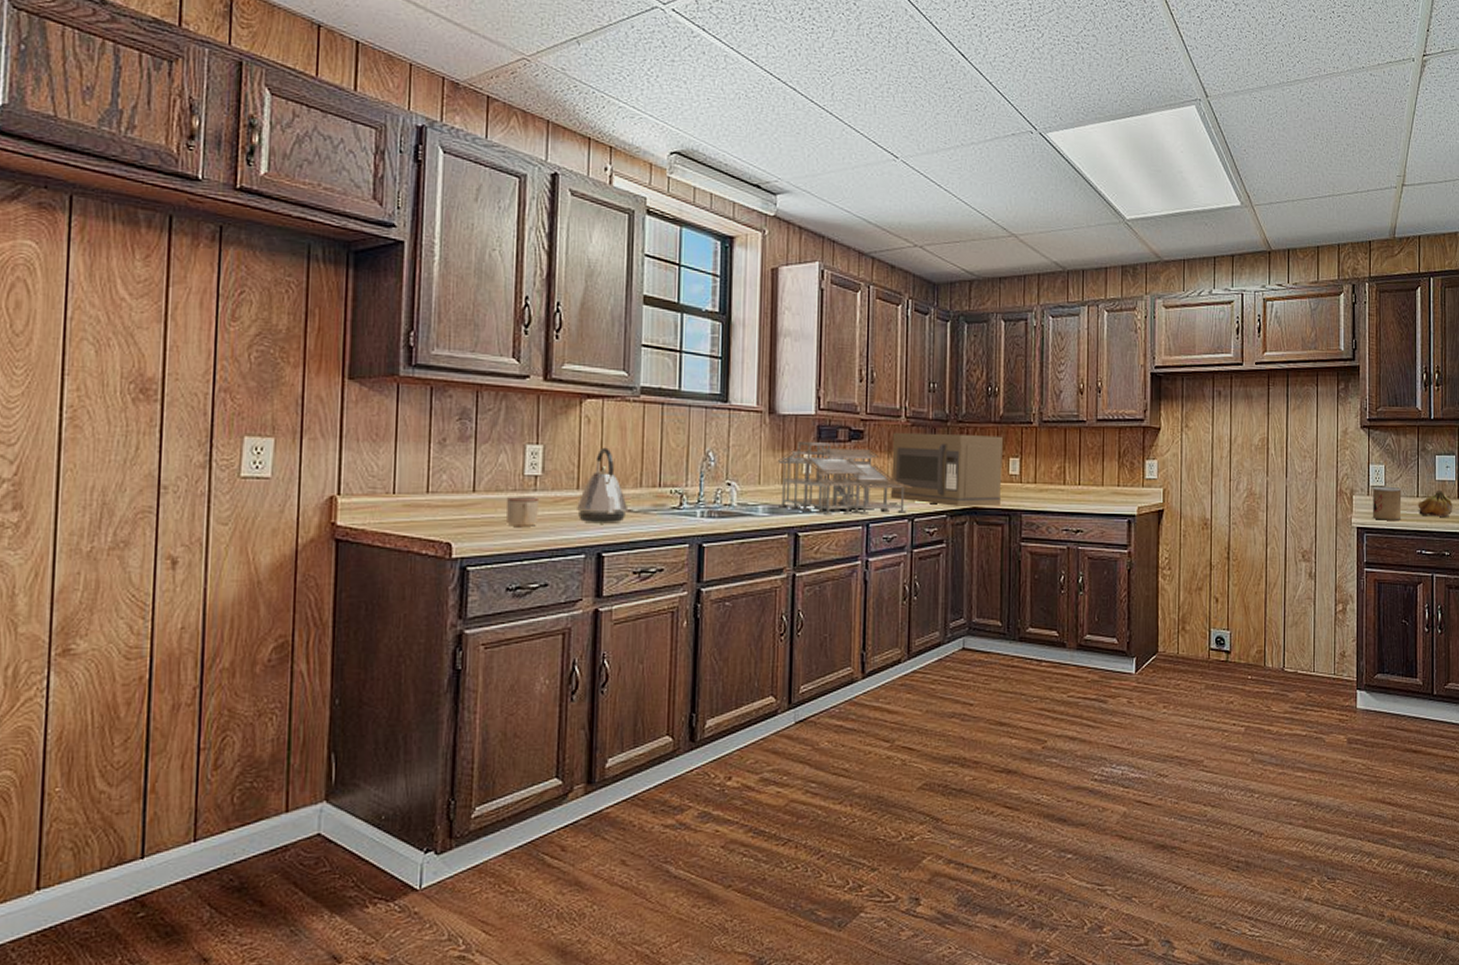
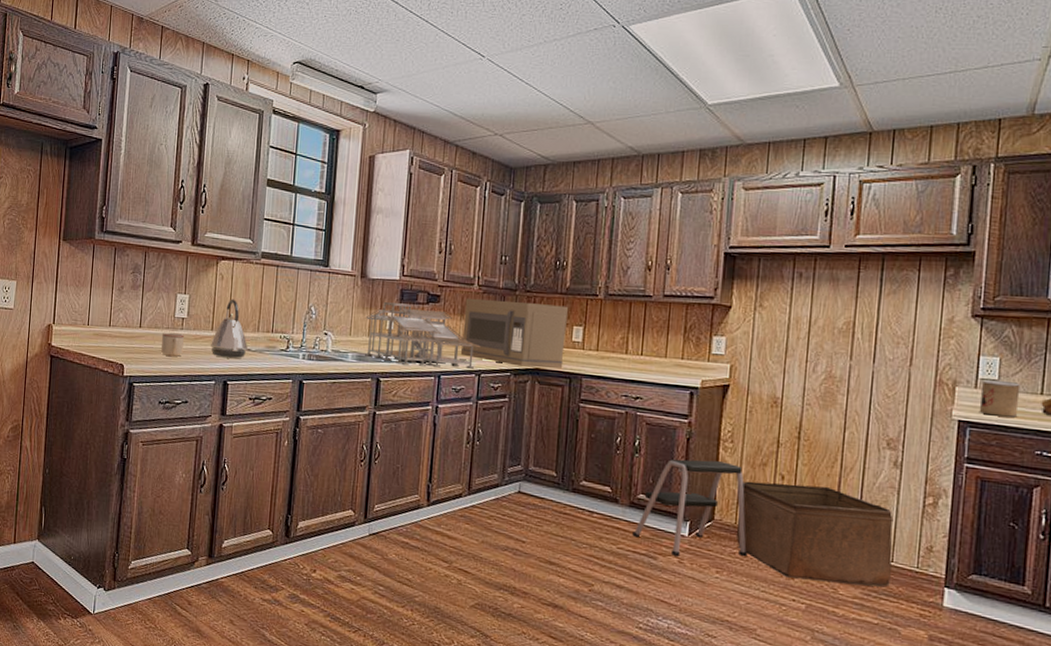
step stool: none [1082,591,1191,696] -> present [632,459,748,557]
storage bin: none [1179,604,1313,702] -> present [736,481,894,587]

